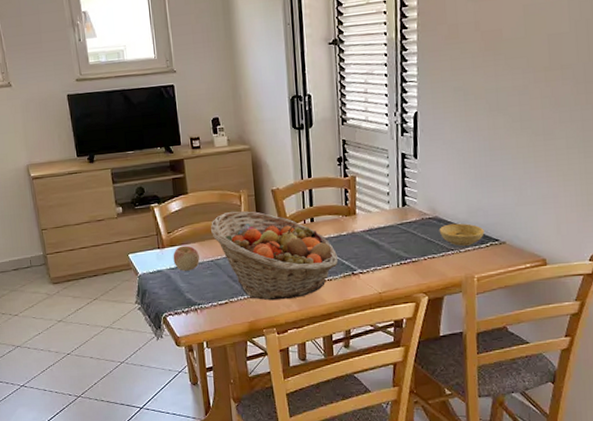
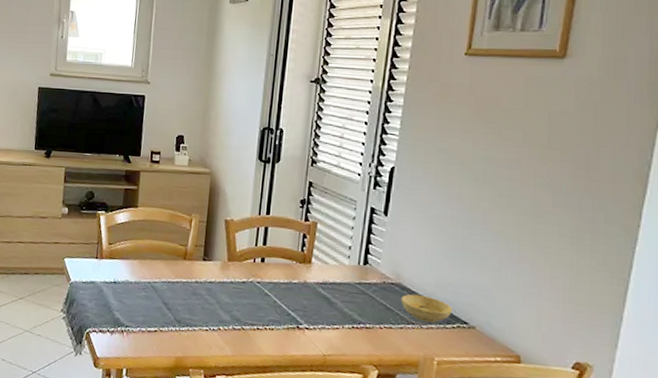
apple: present [173,245,200,271] -> none [109,260,137,289]
fruit basket: present [210,211,338,301] -> none [153,234,284,342]

